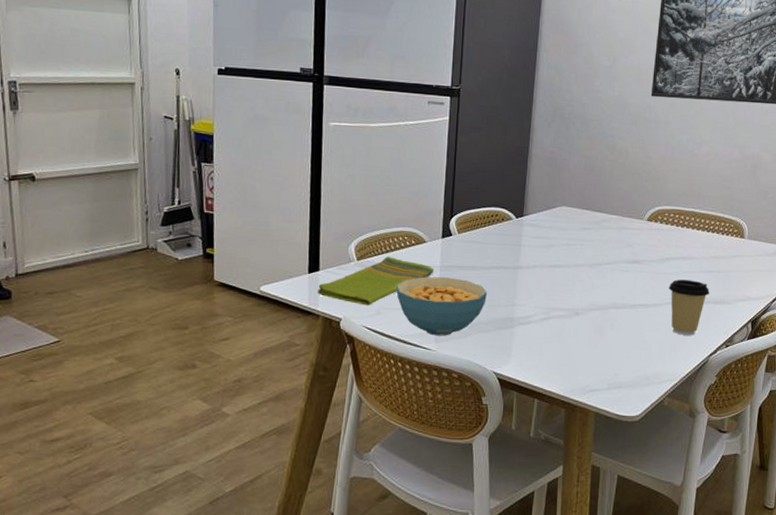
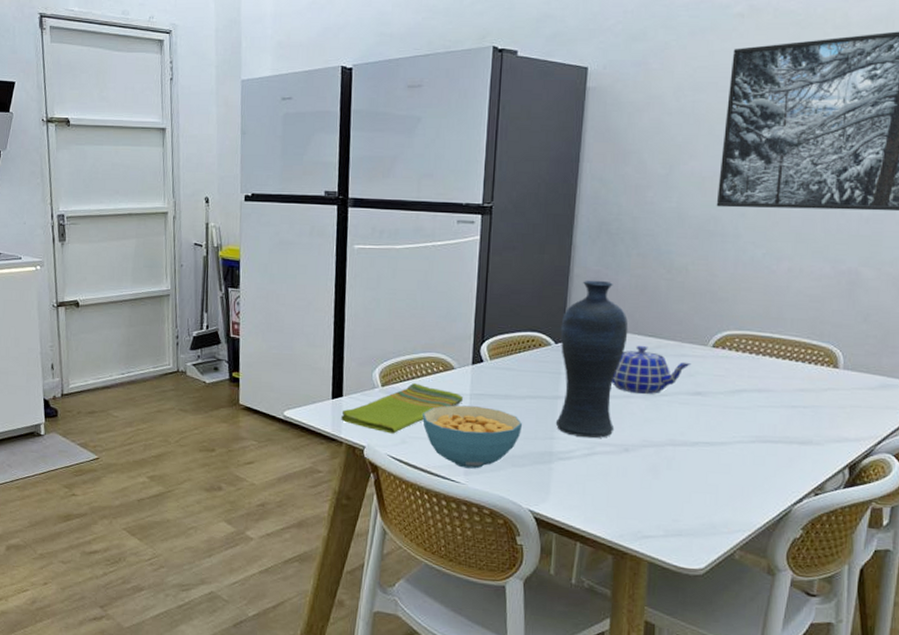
vase: none [516,160,579,304] -> present [555,280,629,439]
teapot: none [564,219,630,264] -> present [612,345,692,395]
coffee cup: present [668,279,710,336] -> none [739,415,793,480]

